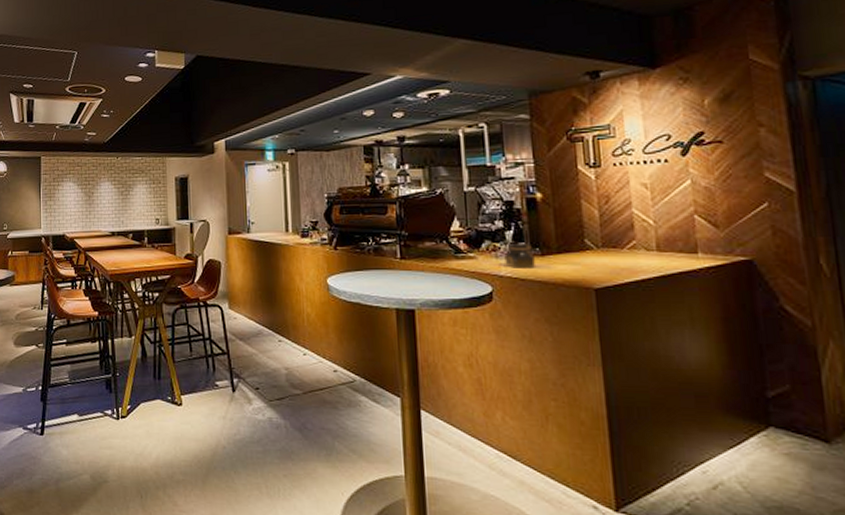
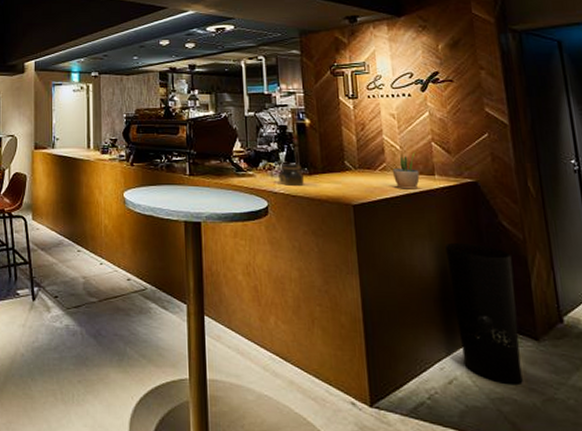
potted plant: none [645,227,679,270] -> present [393,152,420,189]
umbrella stand: none [710,330,808,493] -> present [445,242,523,386]

